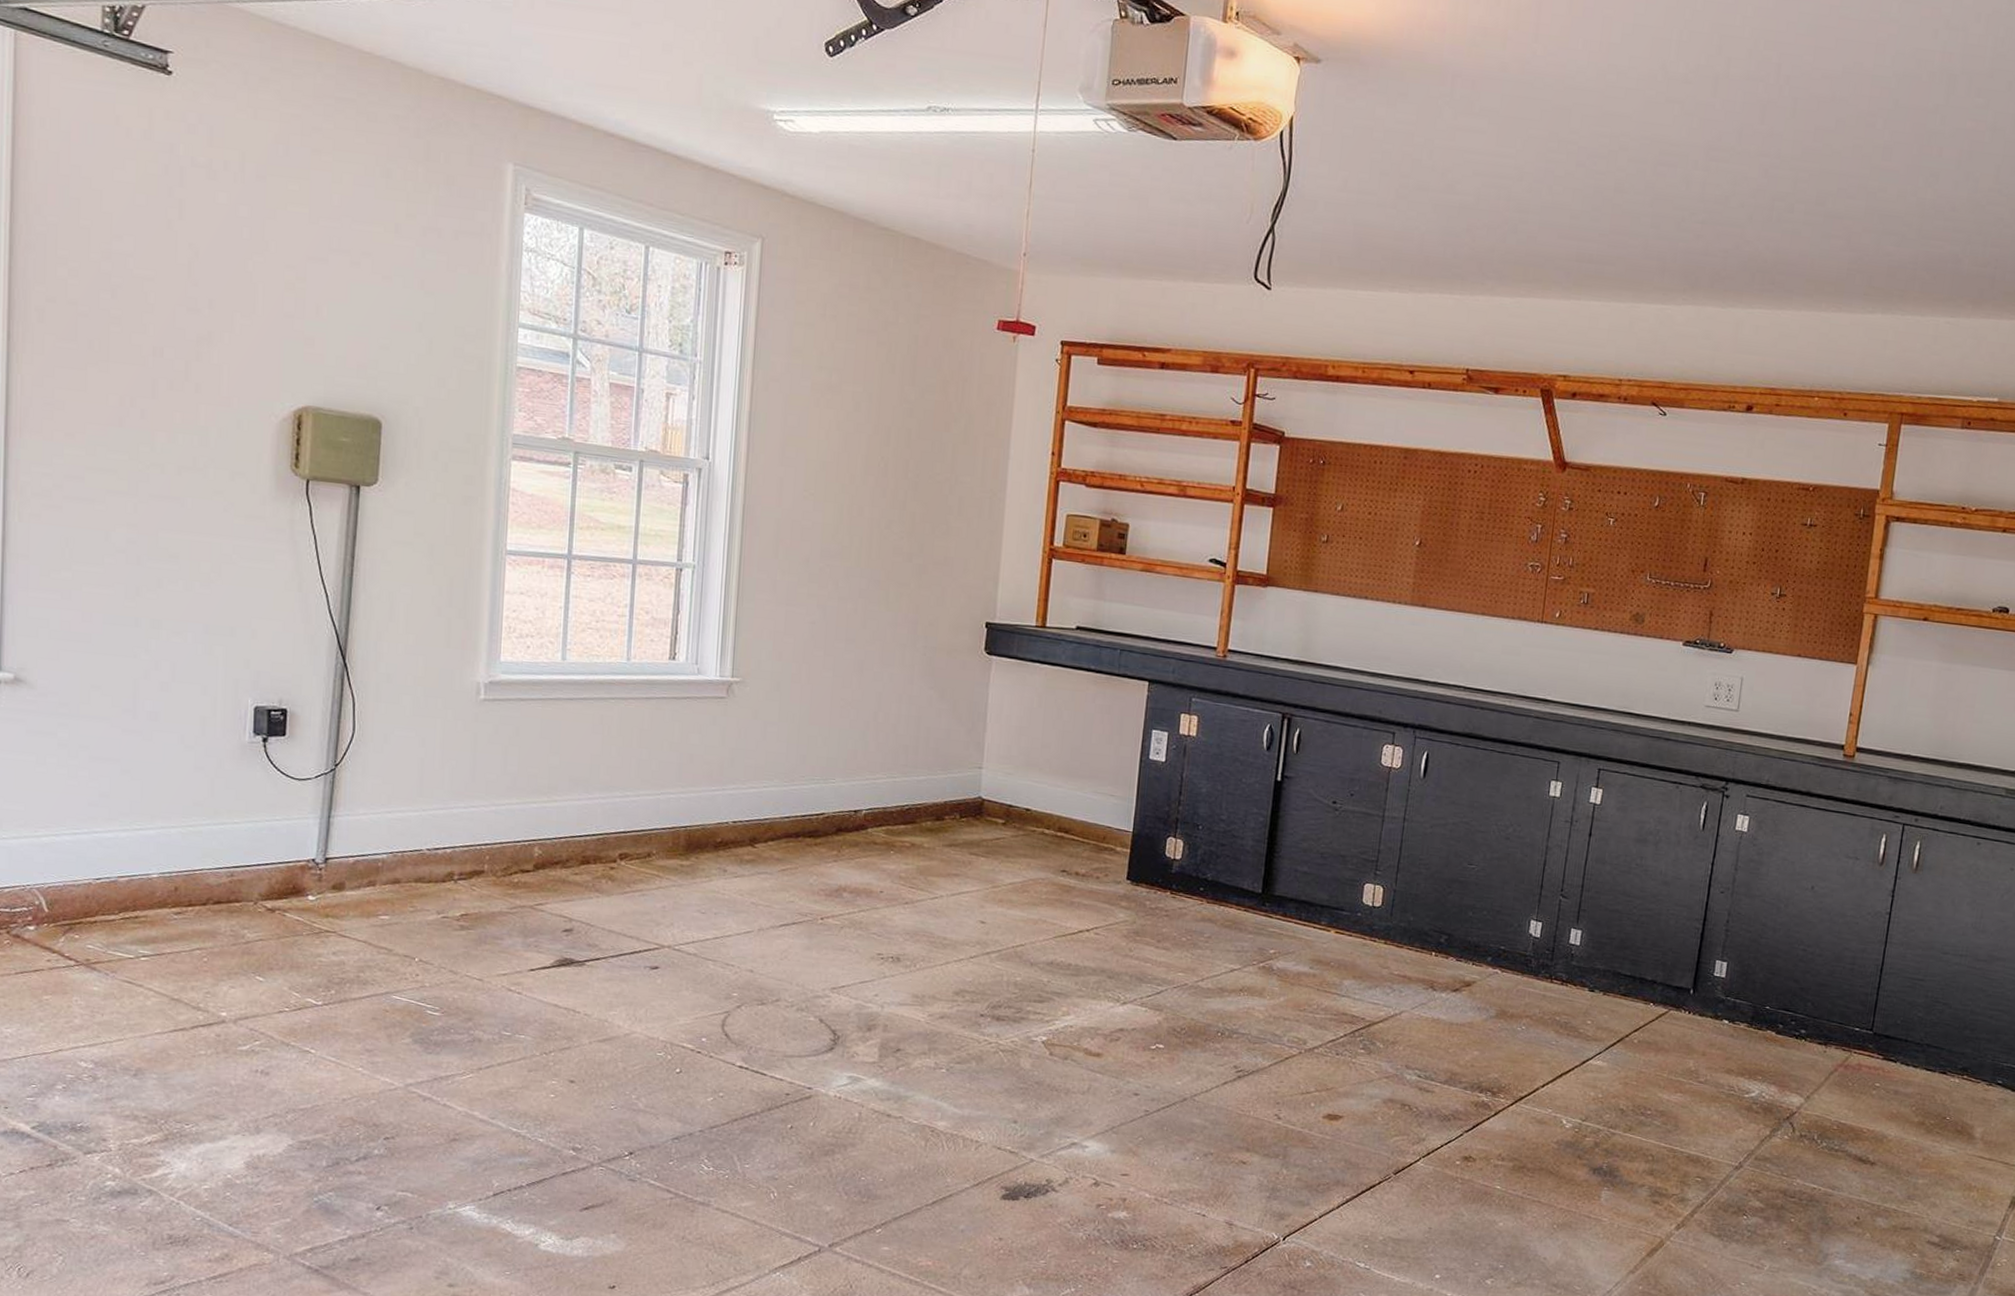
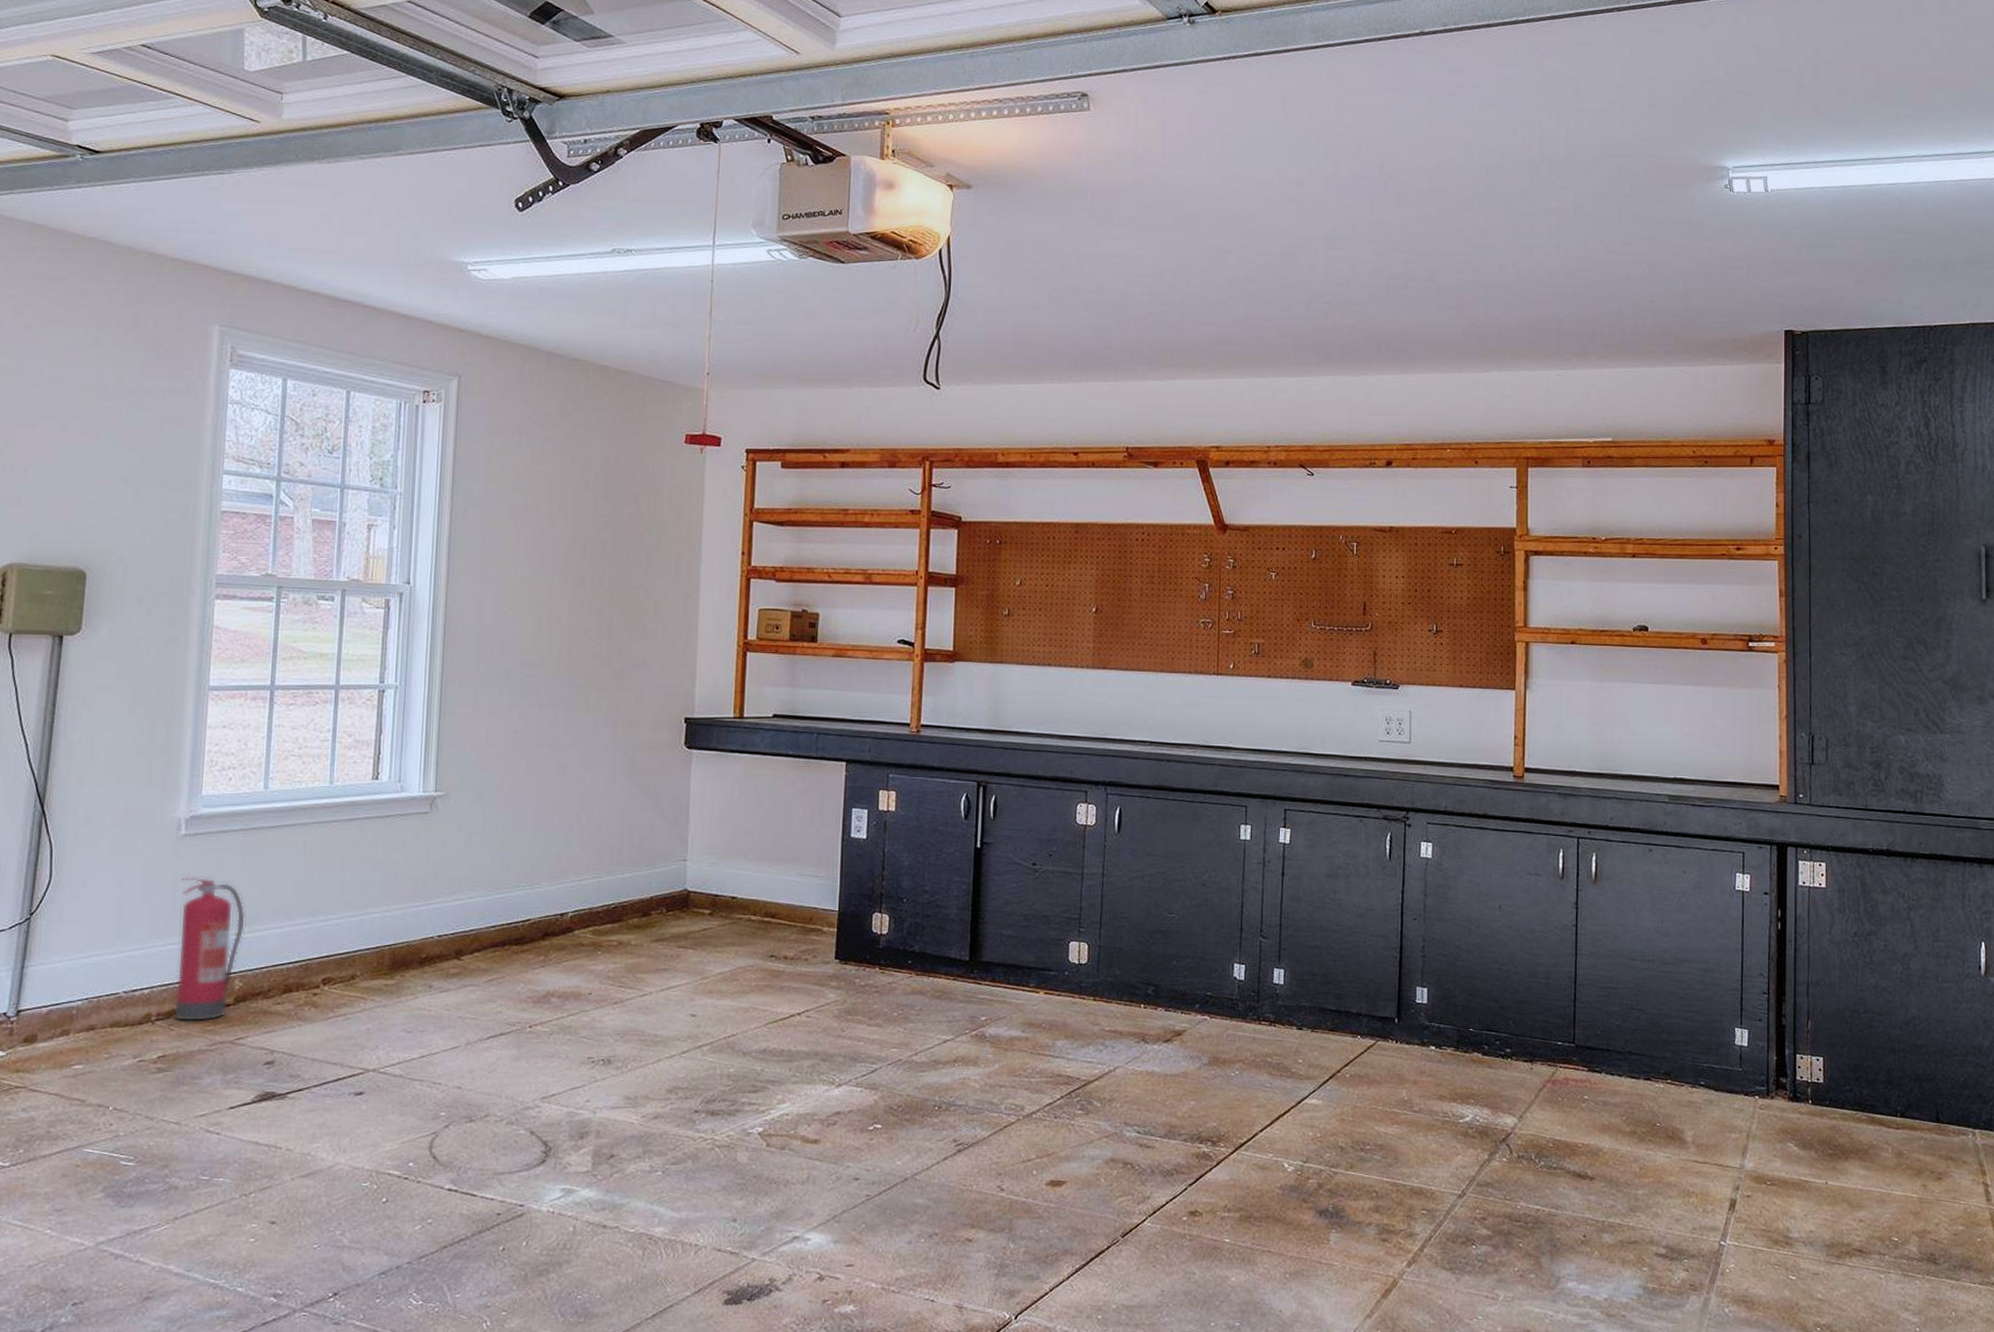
fire extinguisher: none [476,742,545,885] -> present [174,878,246,1022]

